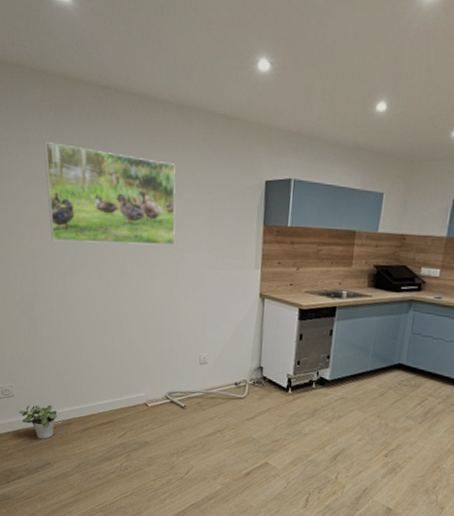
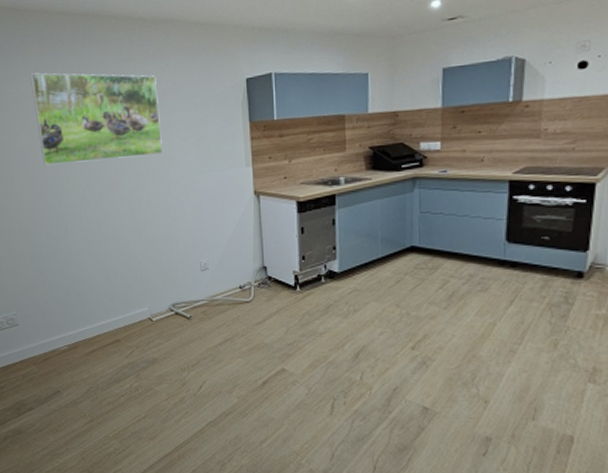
potted plant: present [18,405,58,439] -> none [24,330,63,366]

